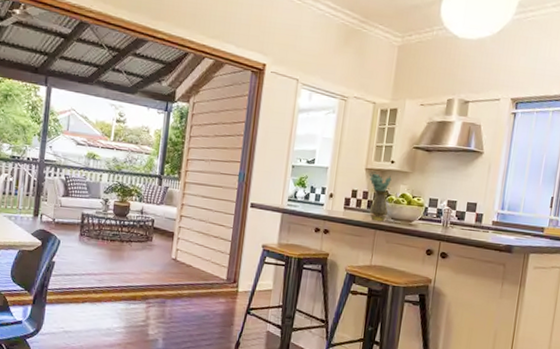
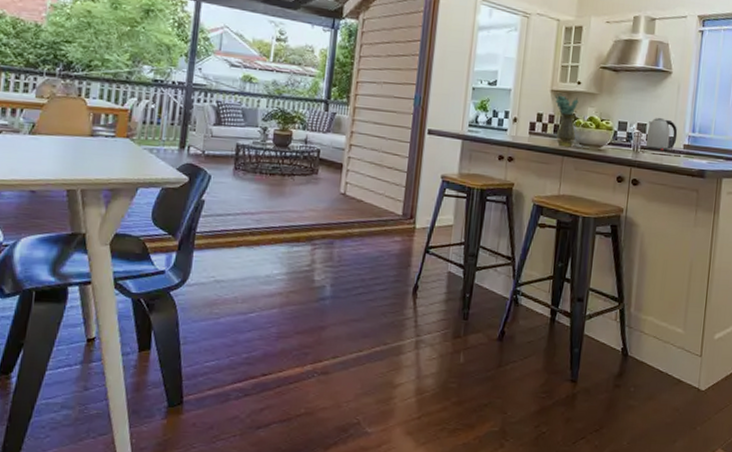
kettle: none [455,195,487,228] -> present [645,117,678,152]

